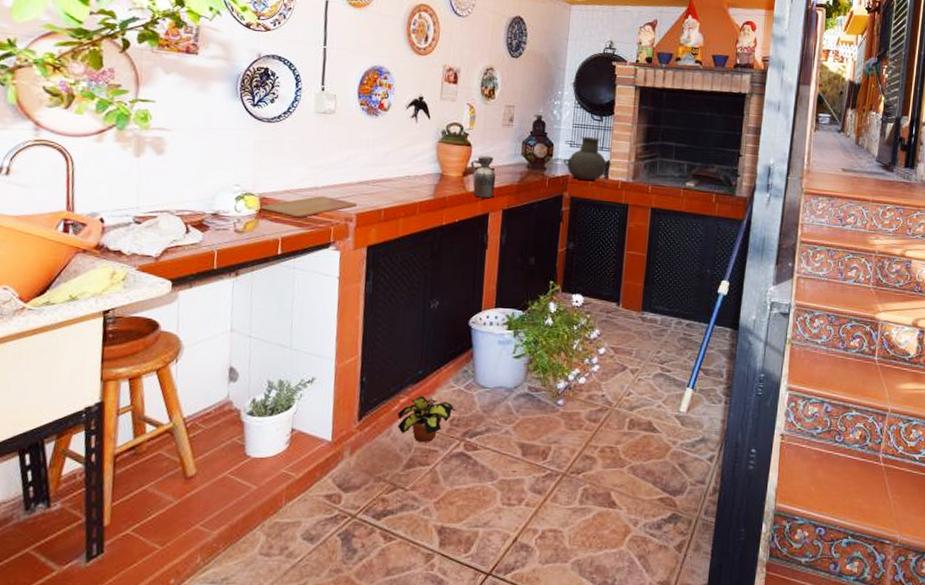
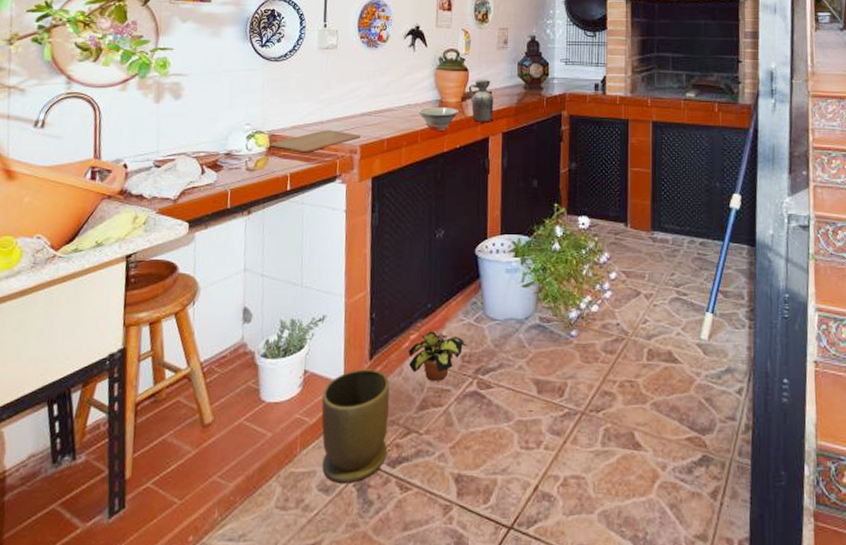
planter pot: none [307,429,378,533] -> present [321,369,390,483]
bowl: none [418,180,460,205] -> present [418,107,459,132]
ceramic pot: present [563,136,612,181] -> none [560,53,609,98]

